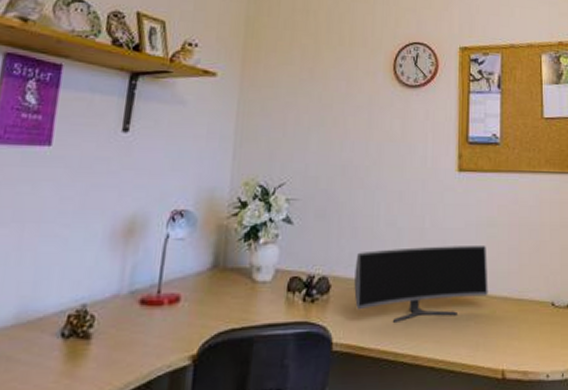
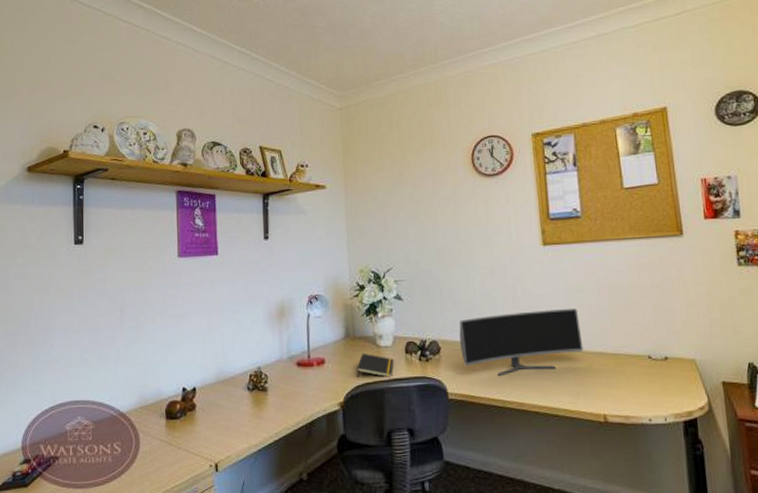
notepad: none [220,289,272,323] -> present [356,353,394,379]

